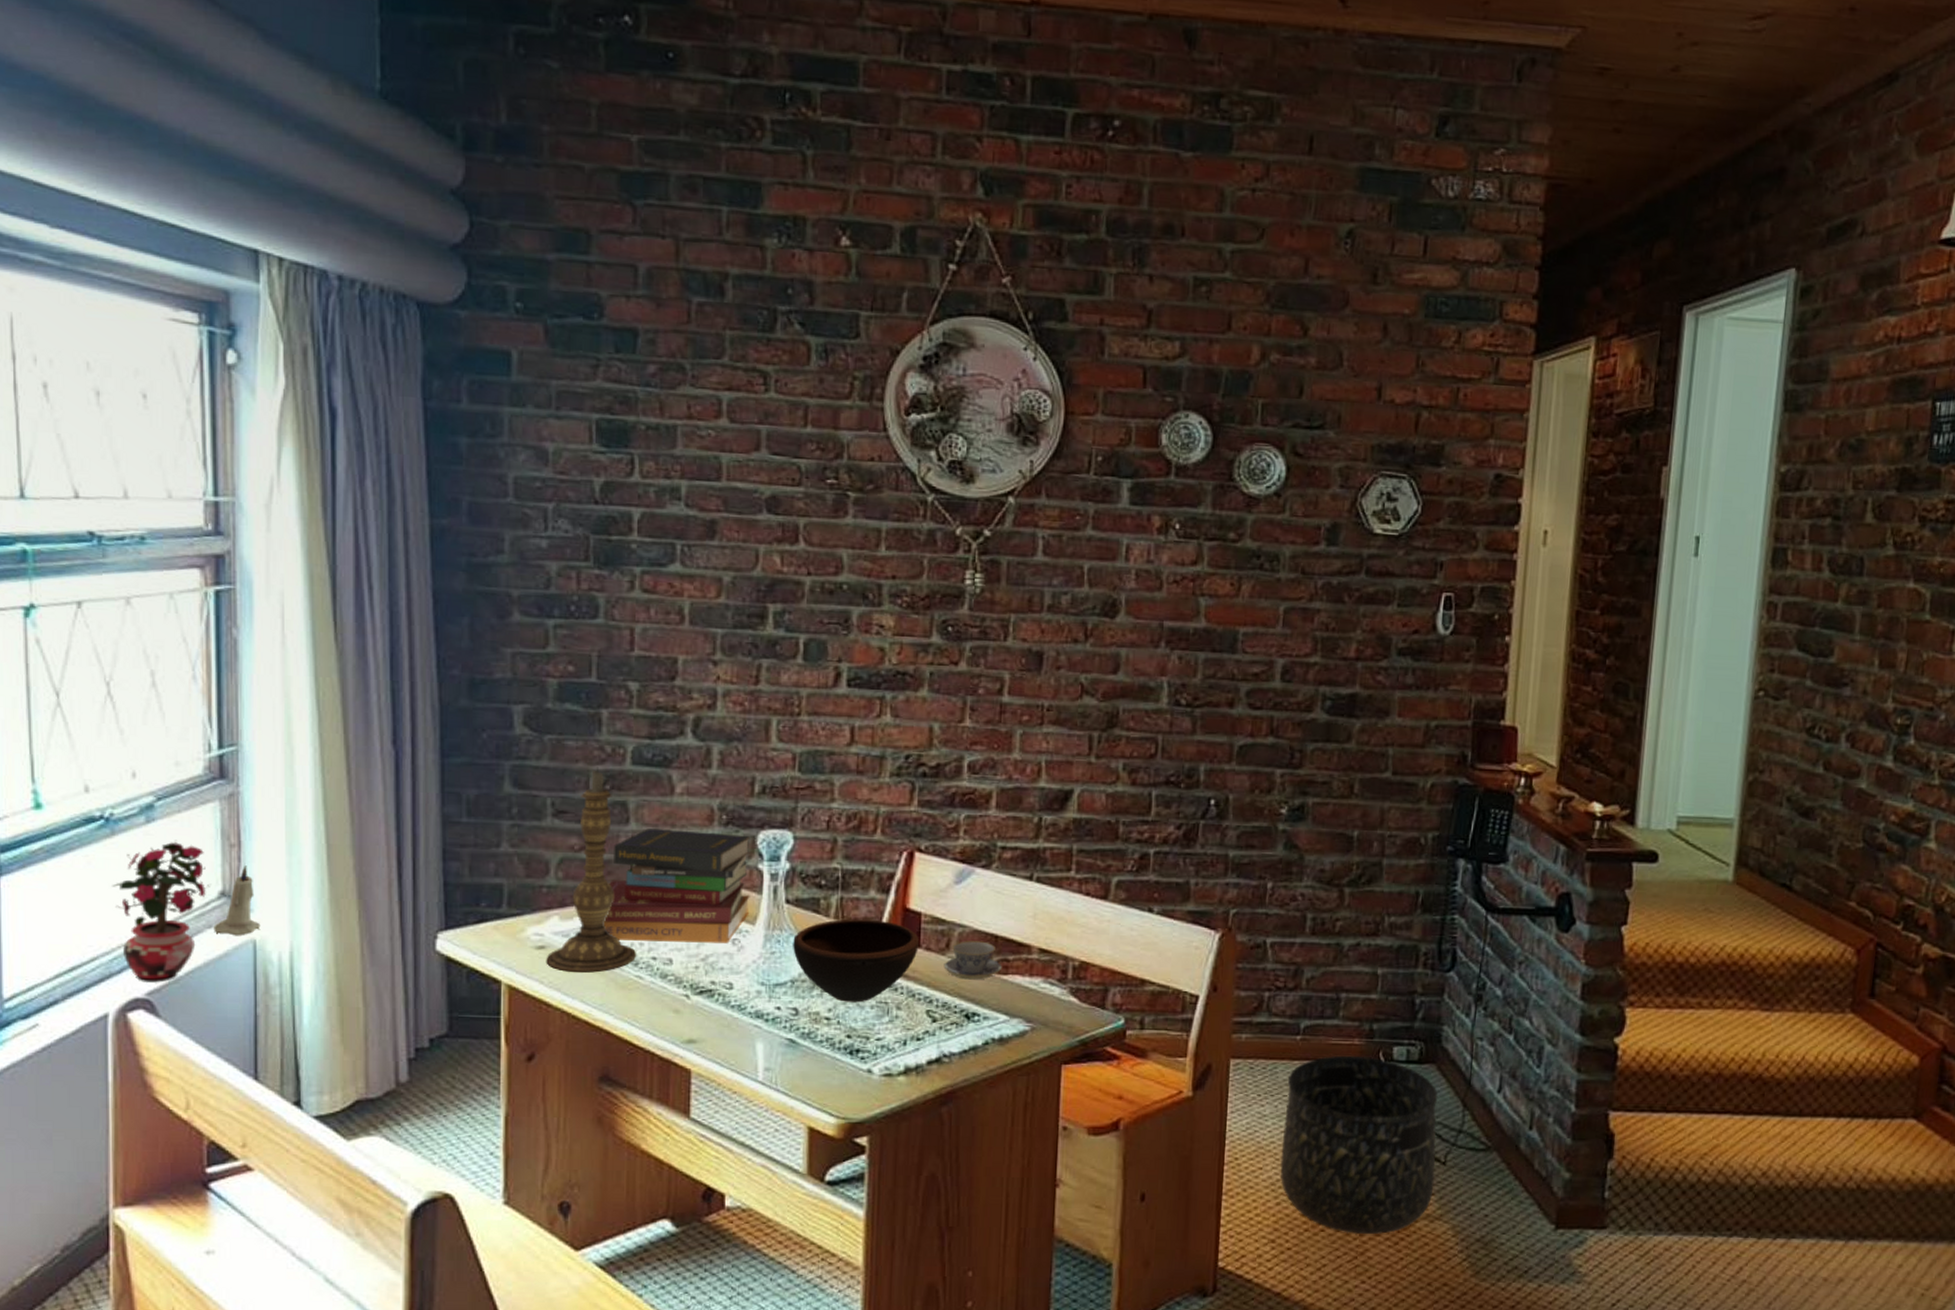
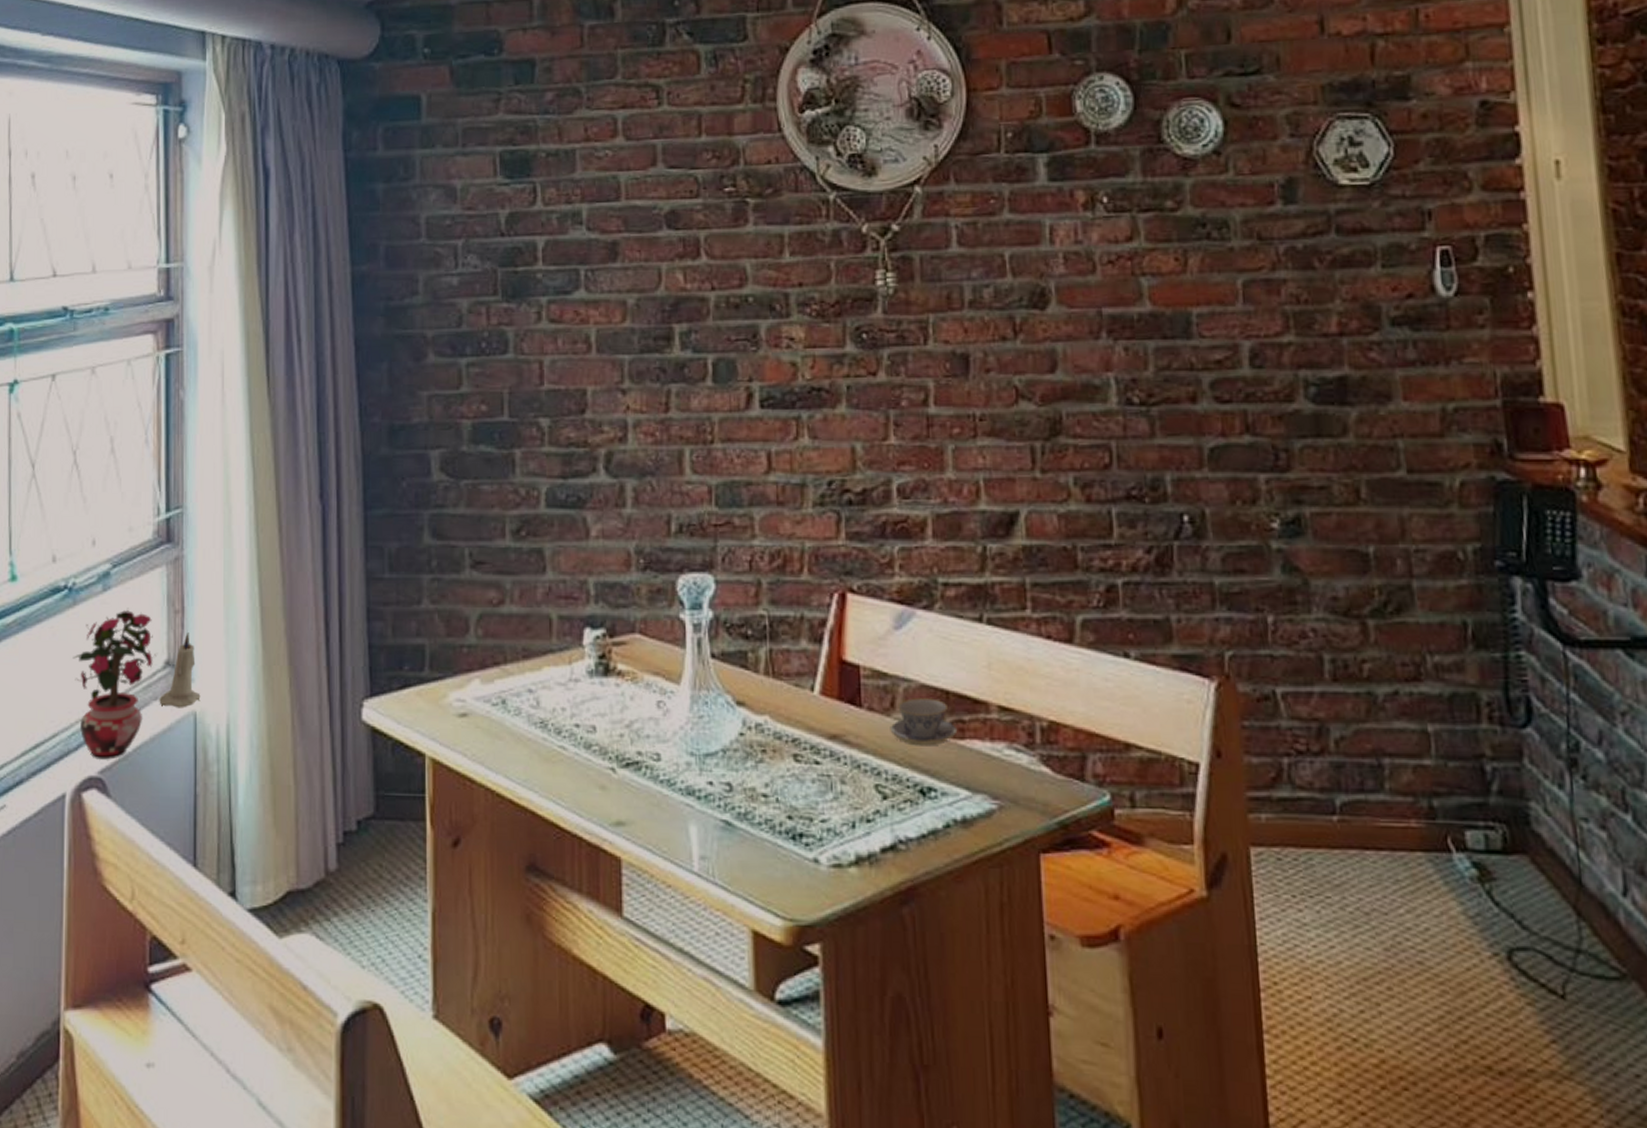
candlestick: present [546,767,636,973] -> none [468,512,558,743]
books: present [603,829,750,944] -> none [524,578,674,707]
bowl: present [793,919,919,1003] -> none [722,674,860,776]
basket: present [1280,1055,1438,1234] -> none [1328,842,1554,1097]

